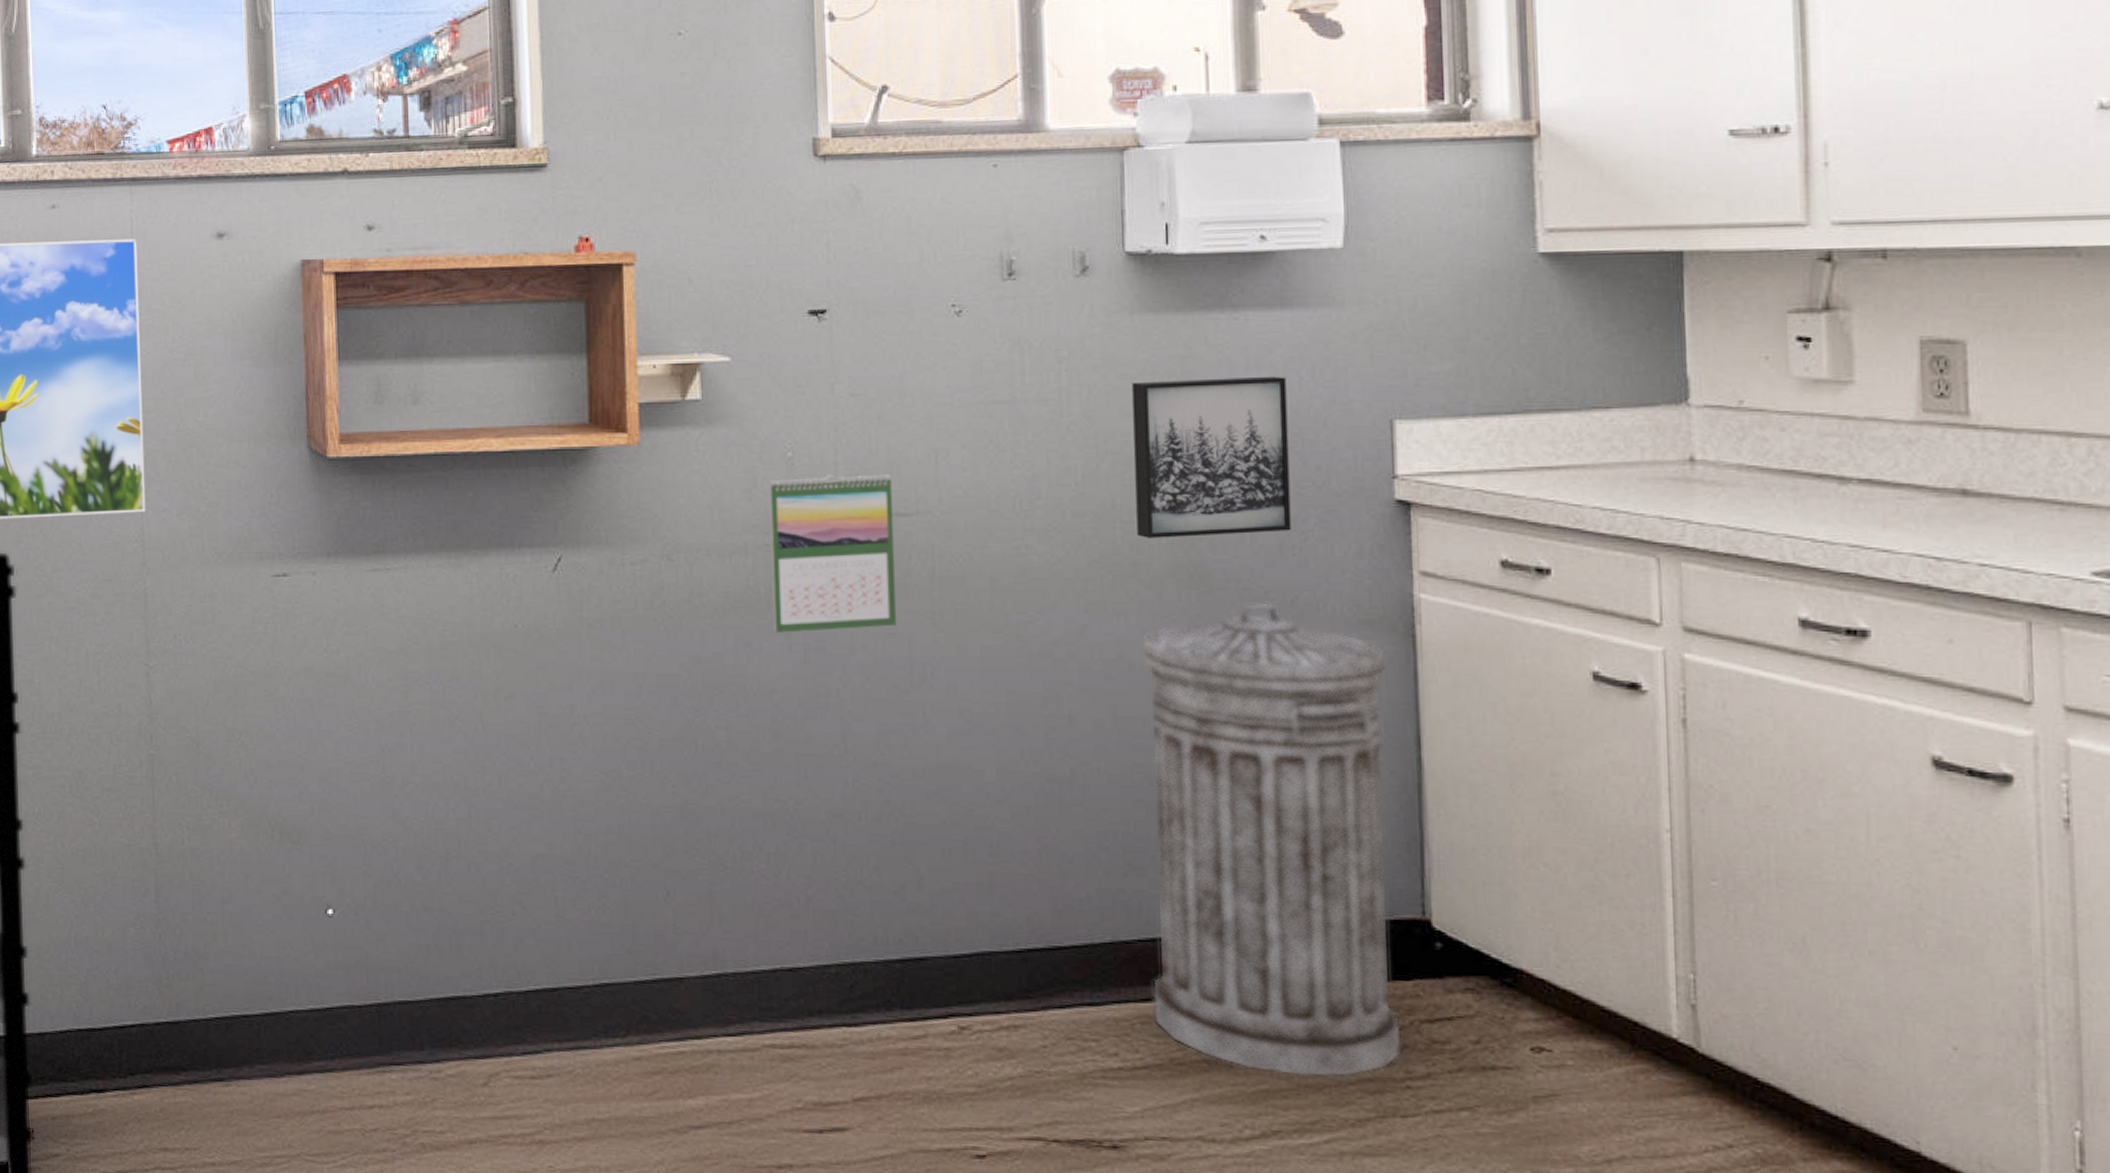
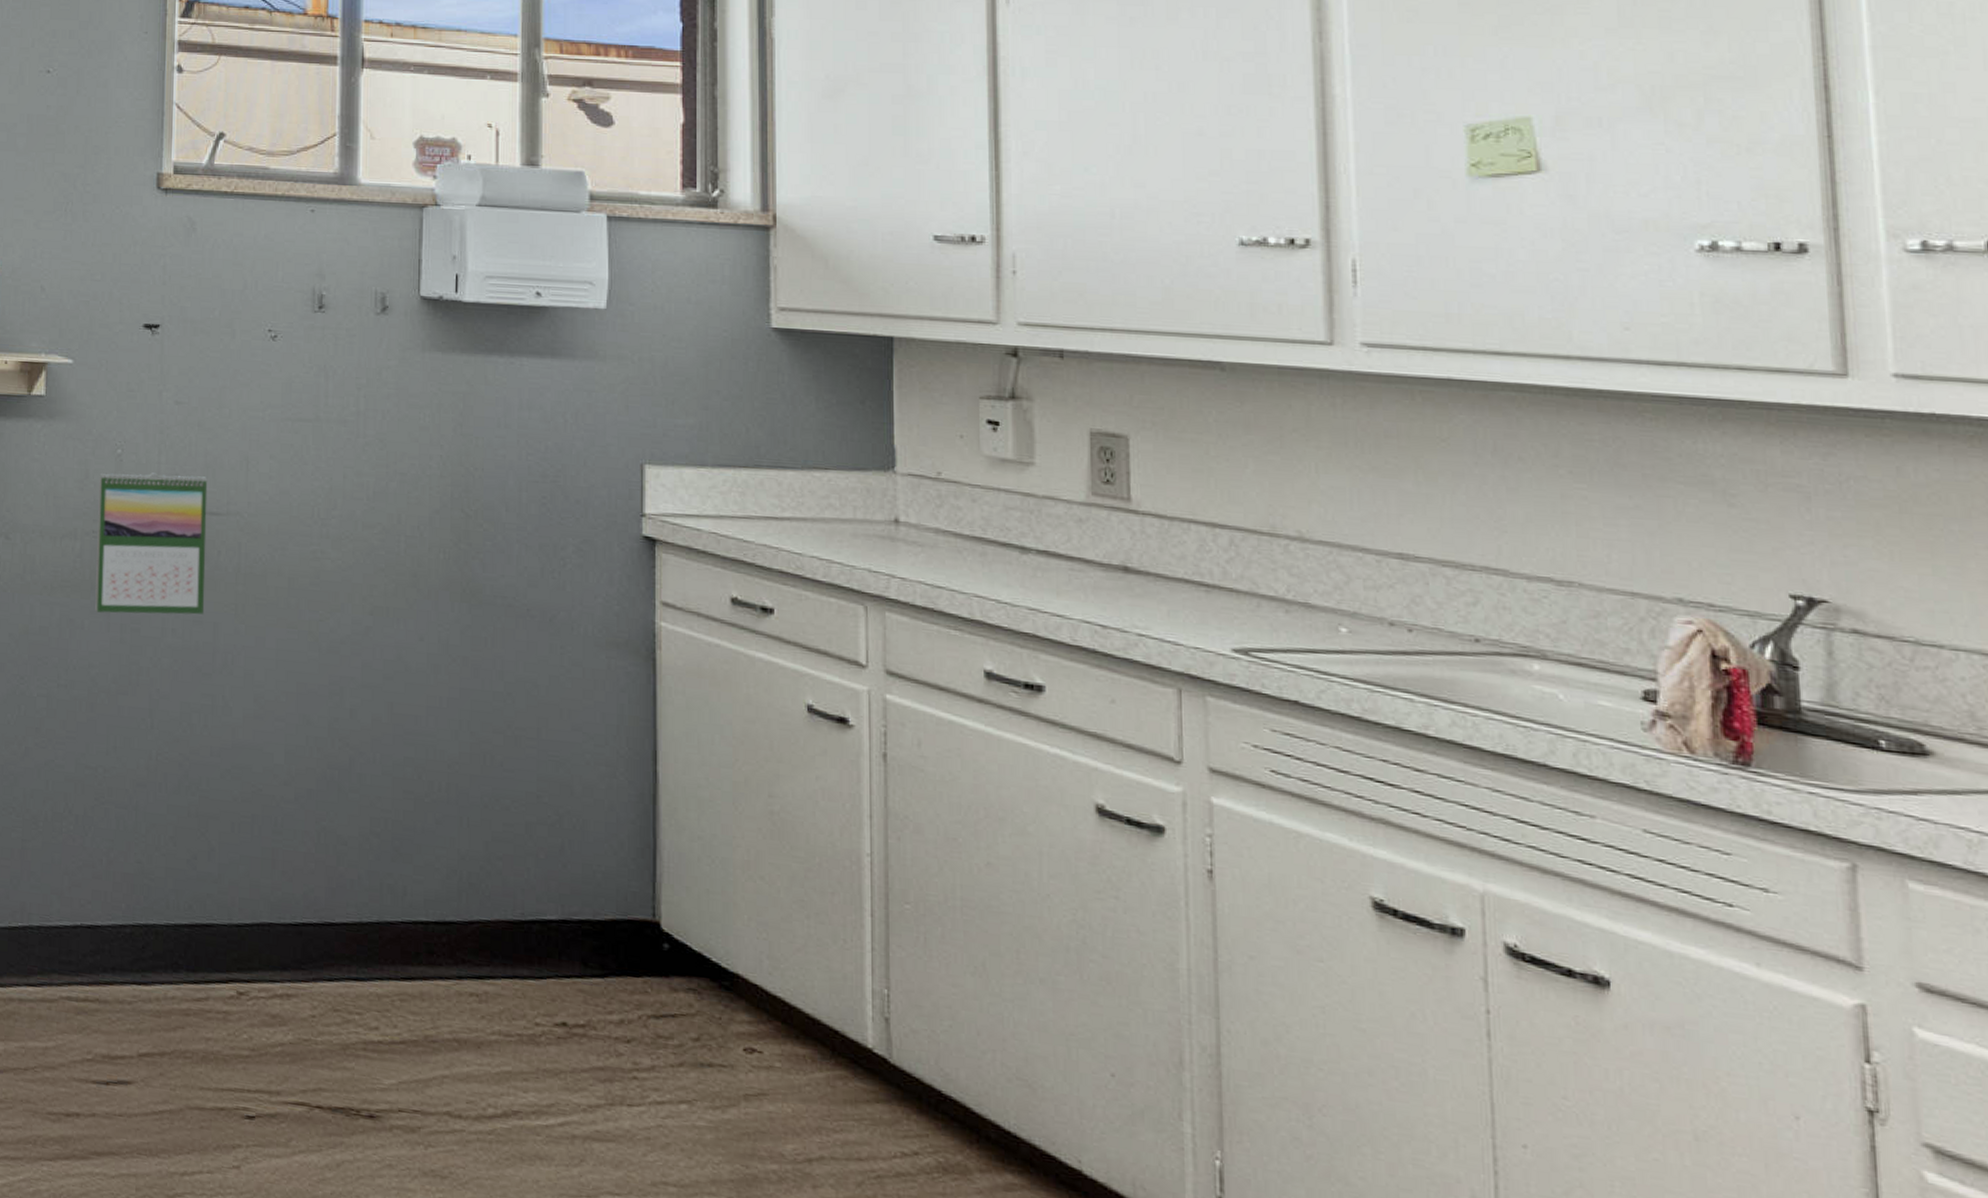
wall art: present [1132,376,1292,538] -> none [419,412,553,557]
trash can: present [1142,603,1402,1078] -> none [411,618,630,1064]

